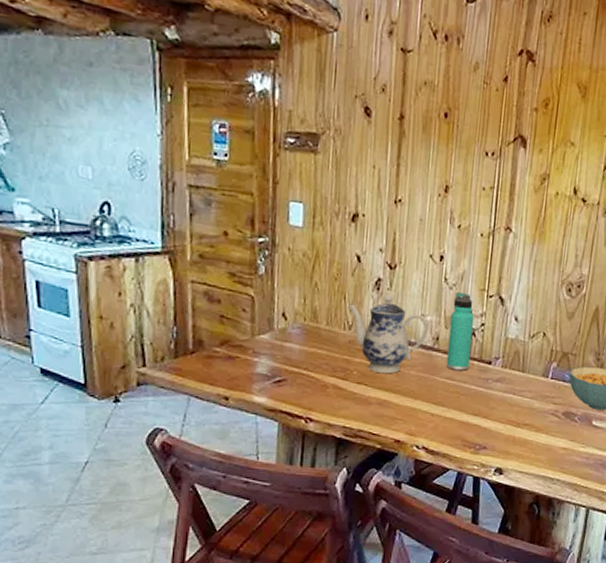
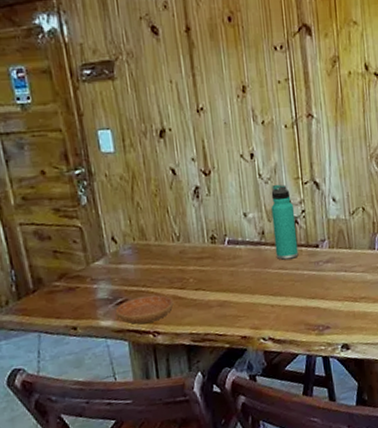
saucer: none [271,379,333,407] -> present [115,294,174,324]
teapot: present [347,293,430,374] -> none [171,199,253,277]

